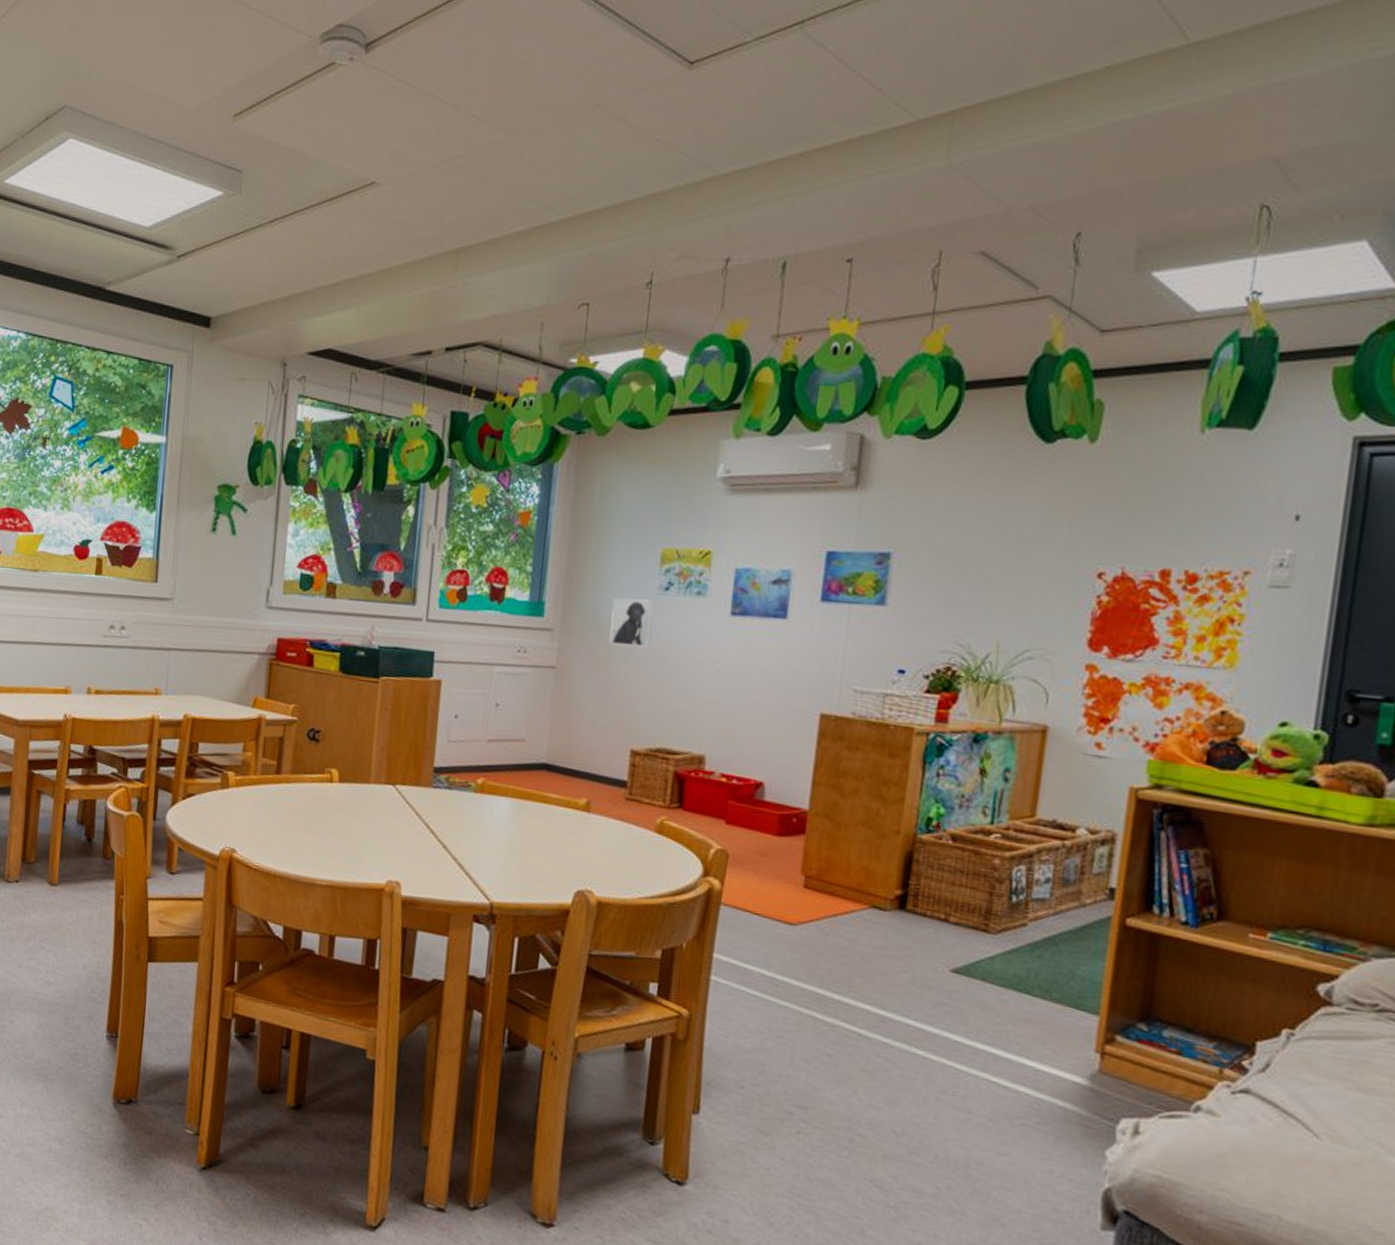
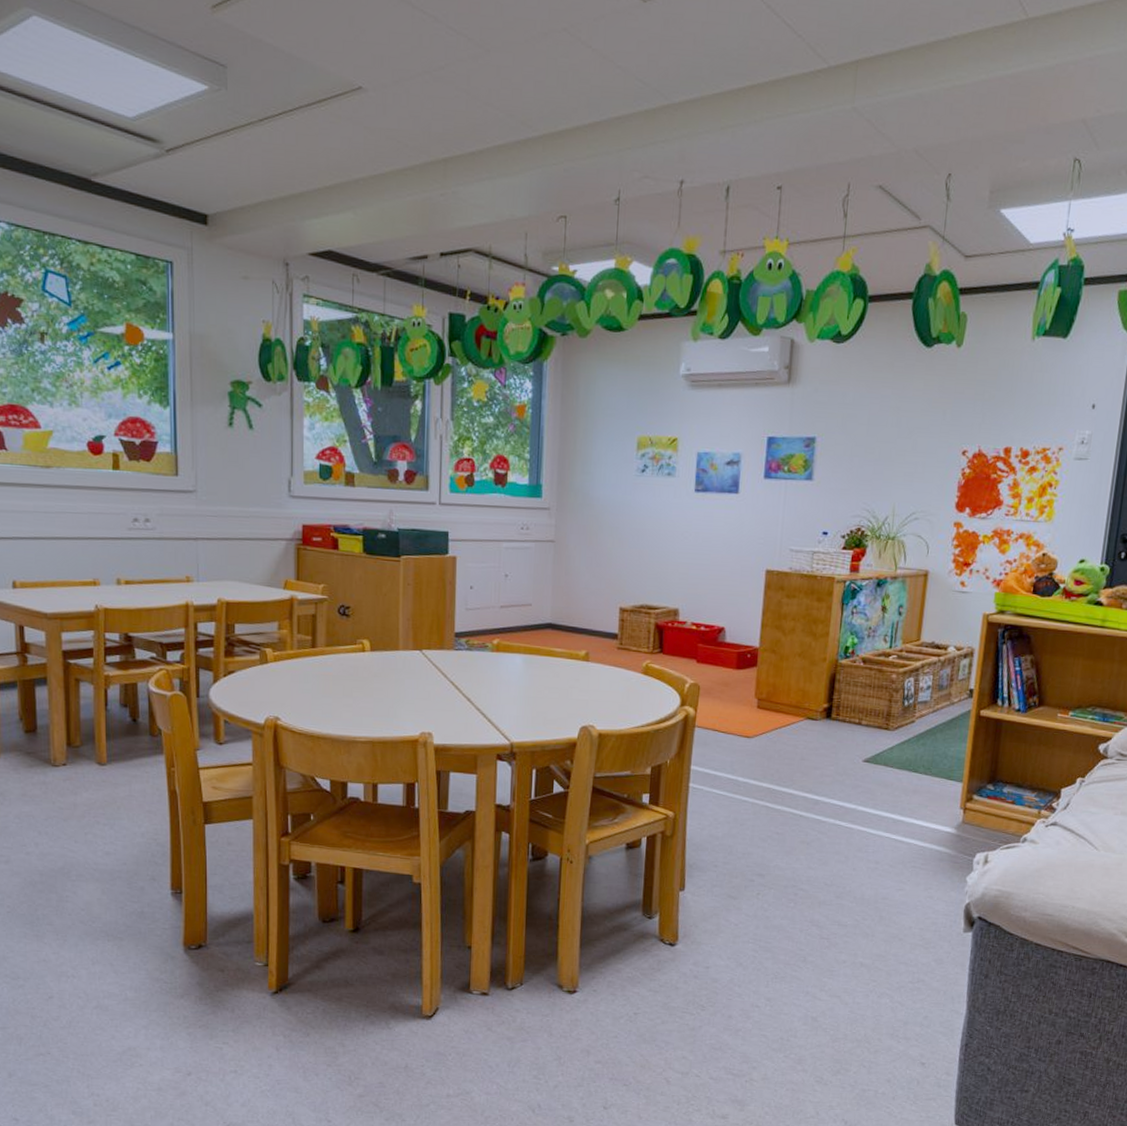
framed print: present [609,598,655,647] -> none [598,480,634,521]

